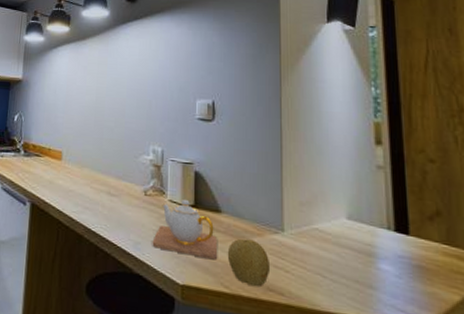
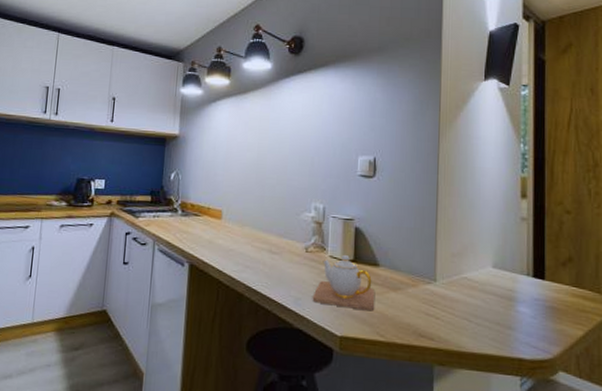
fruit: present [227,238,271,287] -> none [383,290,423,334]

